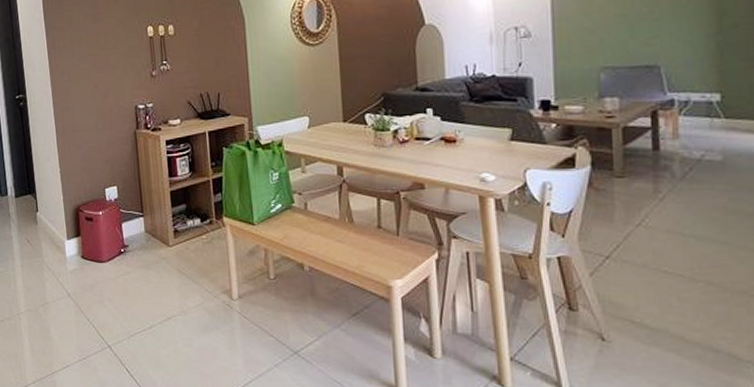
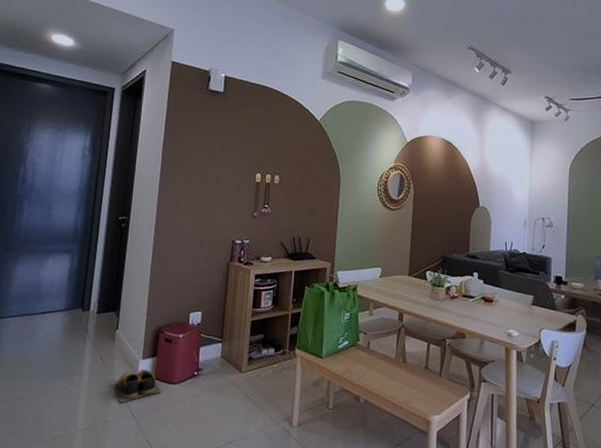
shoes: none [43,249,93,284] -> present [111,369,162,403]

